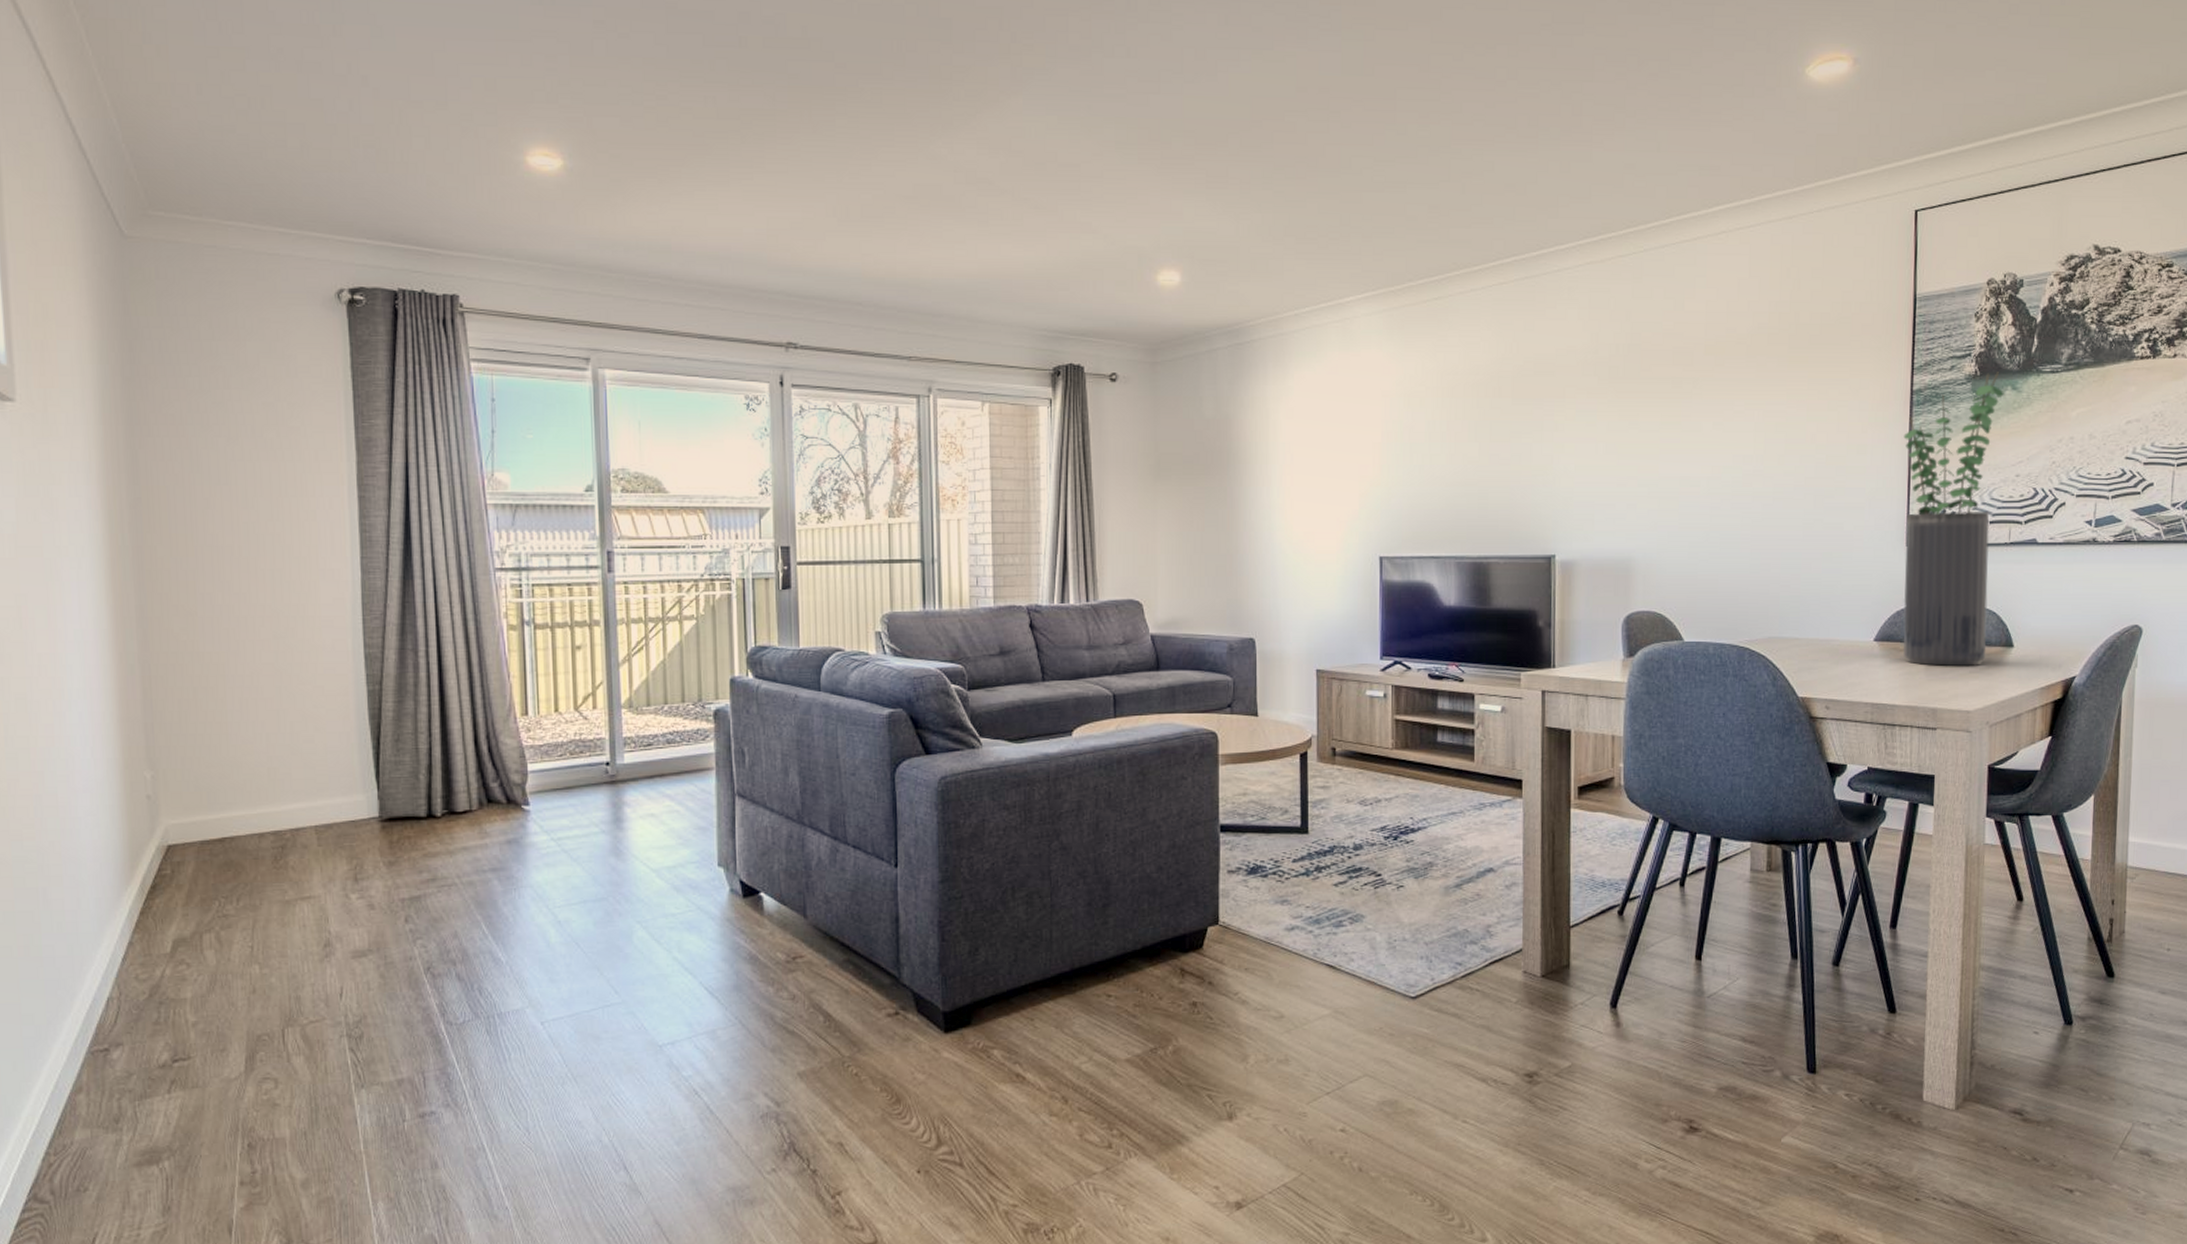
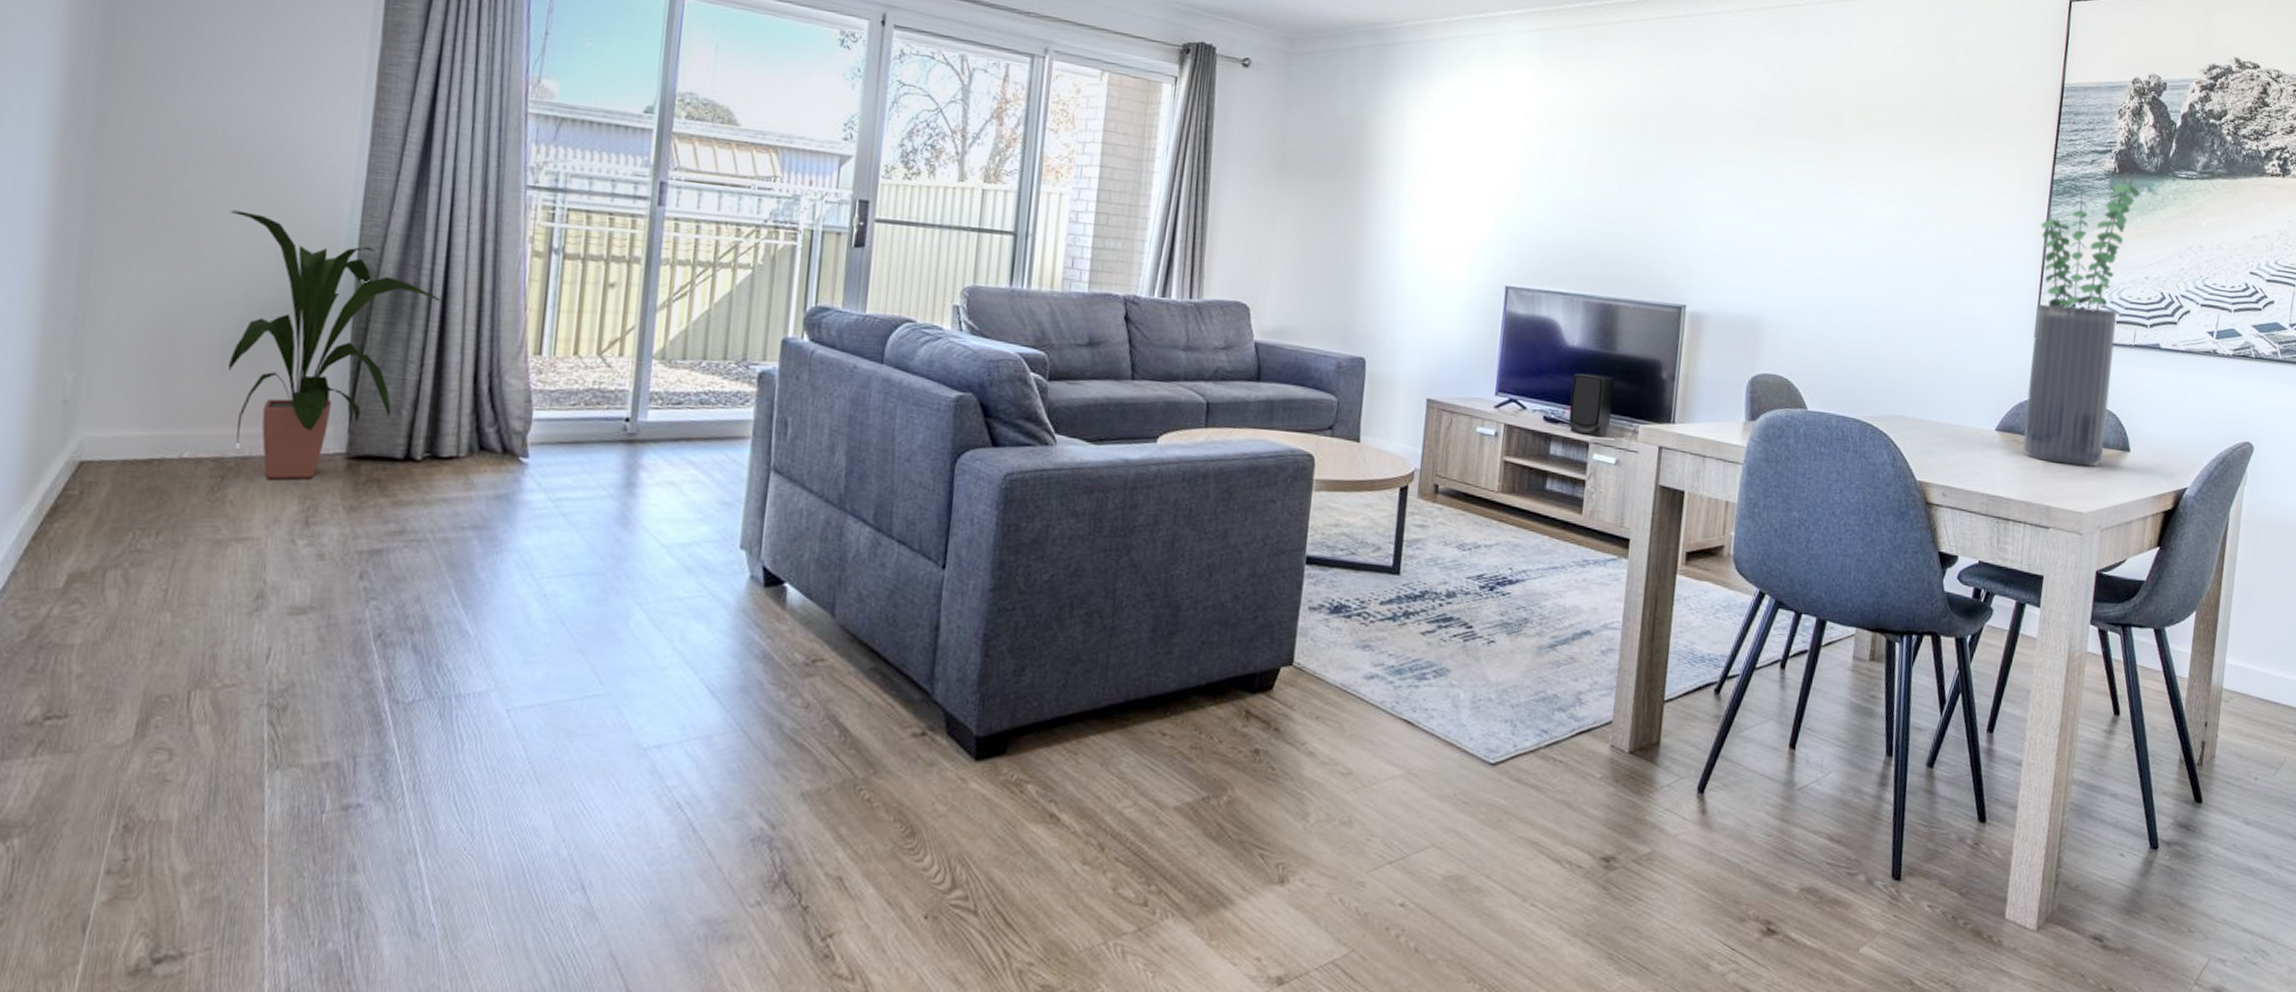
house plant: none [255,619,439,847] -> present [227,210,443,482]
speaker: none [1452,630,1494,688] -> present [1569,373,1615,437]

